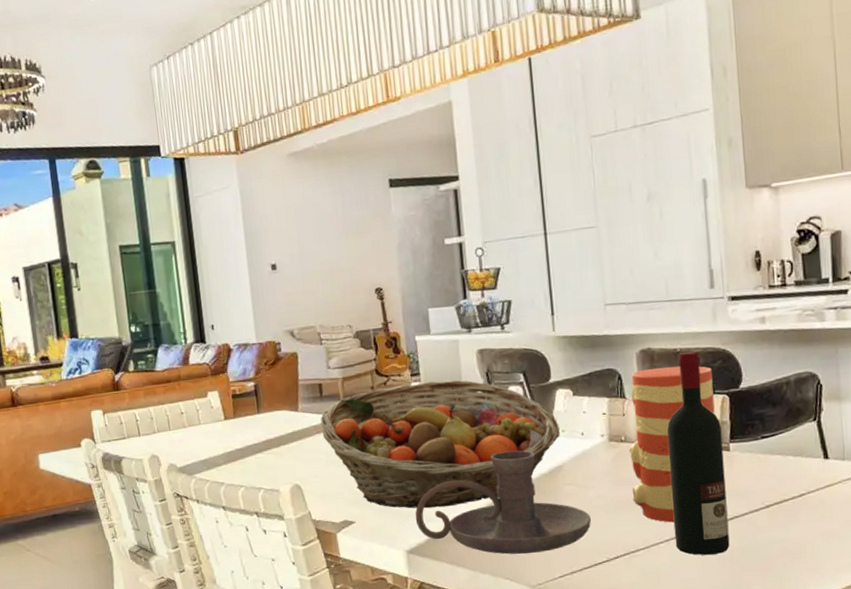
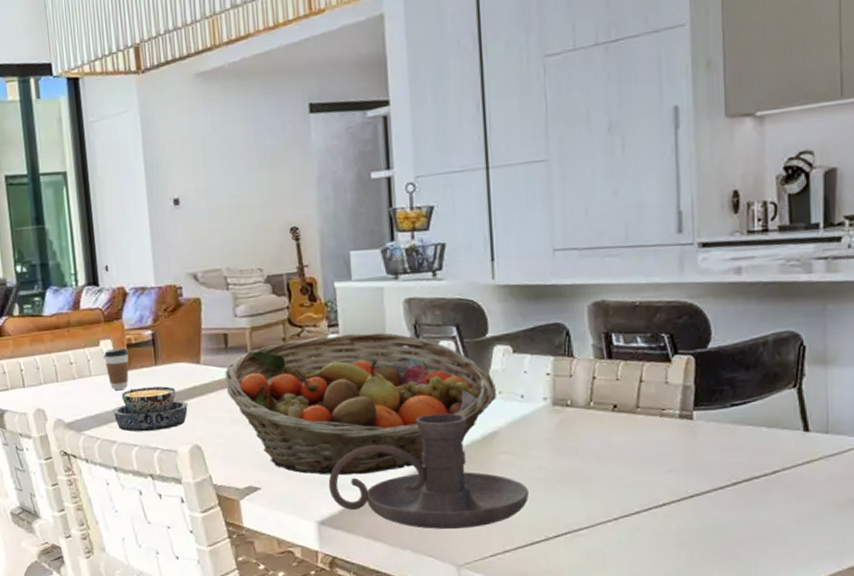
coffee cup: none [211,398,235,436] -> present [103,347,129,390]
bowl: none [220,432,289,474] -> present [112,386,189,432]
vase: present [628,366,715,523] -> none [575,321,677,499]
wine bottle: present [667,351,730,555] -> none [621,305,688,537]

